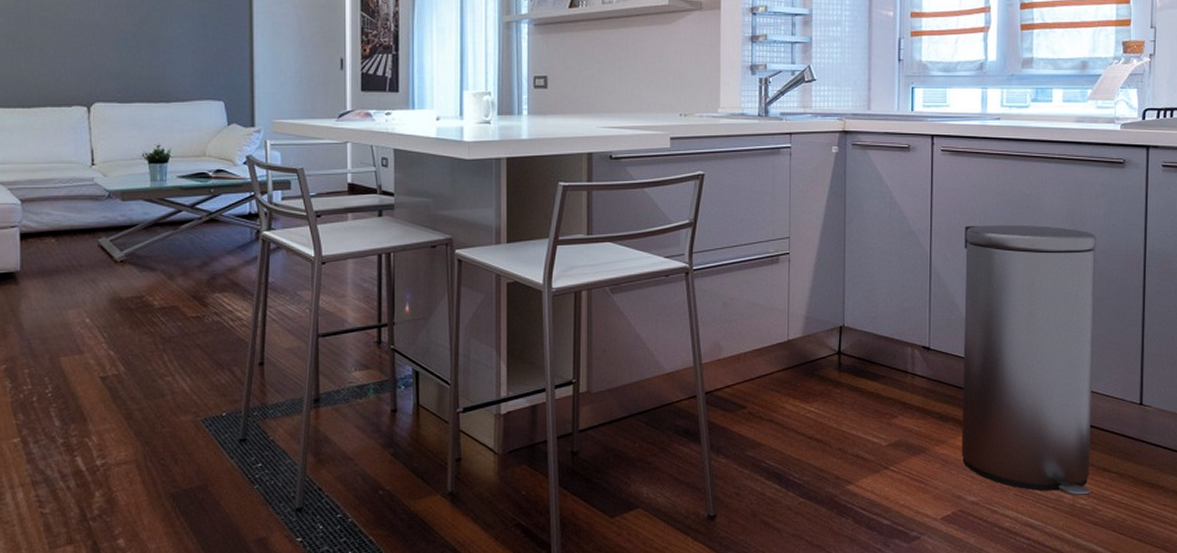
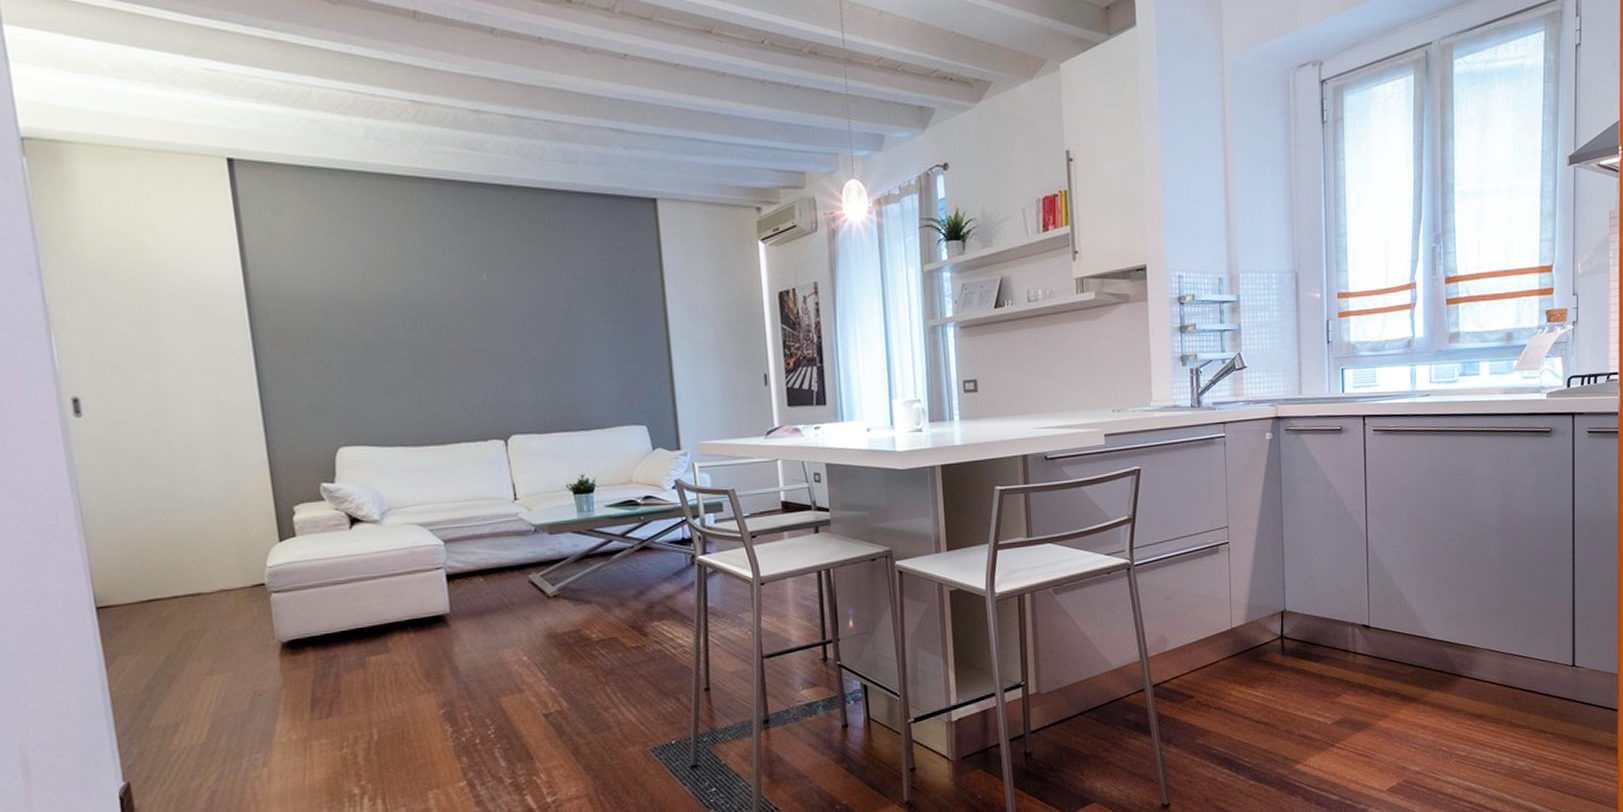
pedal bin: present [961,224,1097,495] -> none [1399,499,1529,758]

